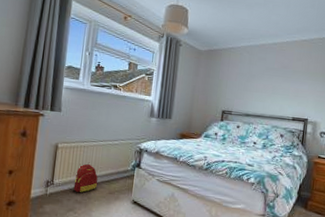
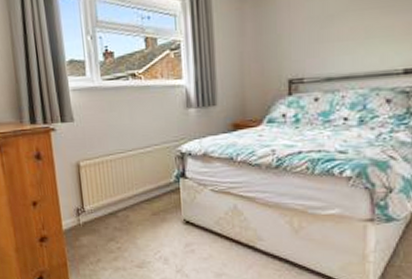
backpack: present [73,162,98,193] -> none [108,179,137,219]

